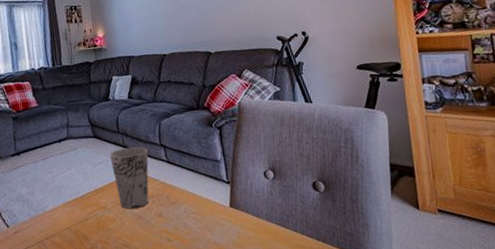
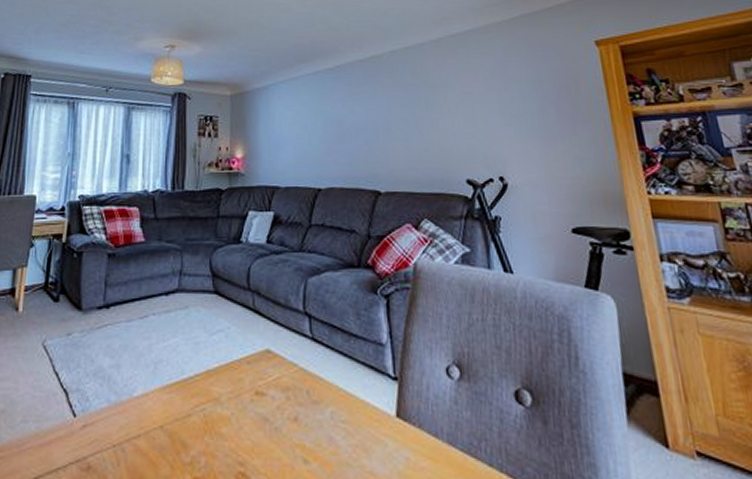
cup: present [109,146,149,209] -> none [232,312,286,406]

